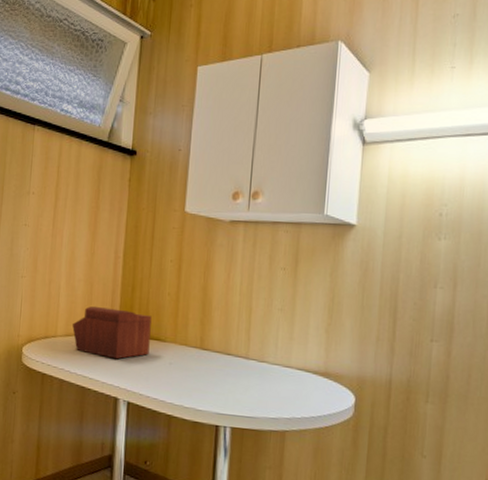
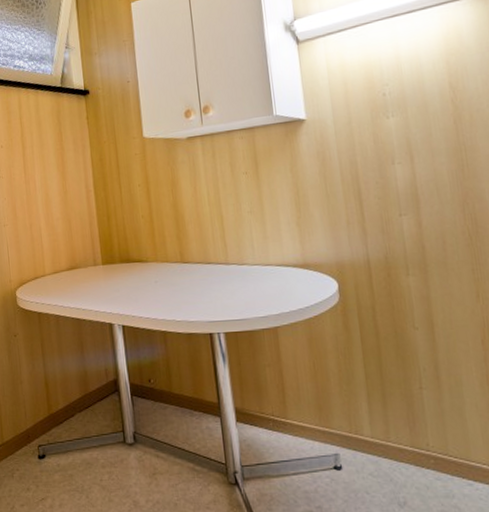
sewing box: present [72,306,152,359] -> none [58,239,134,287]

